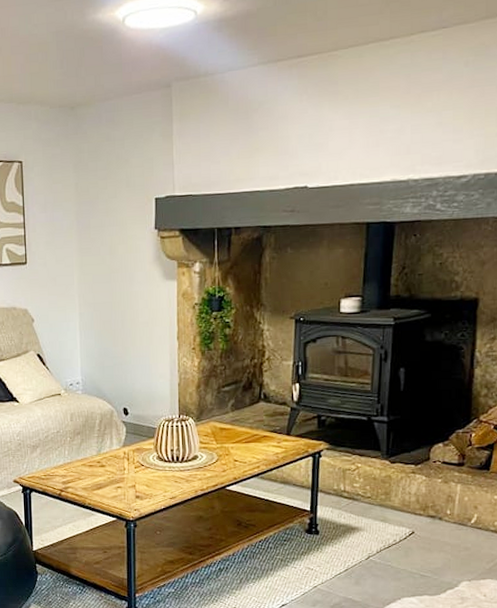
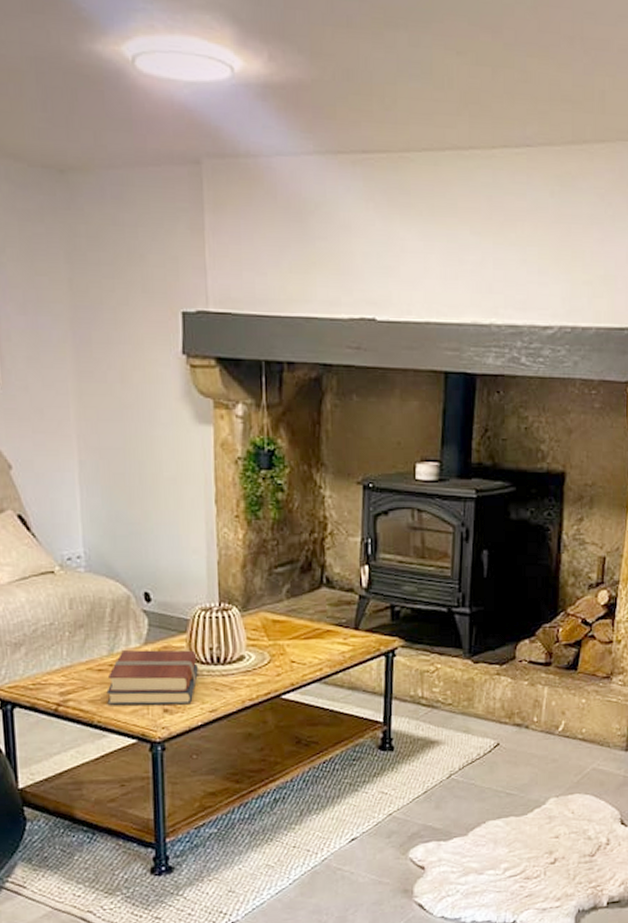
books: none [95,451,163,493] -> present [106,650,199,705]

